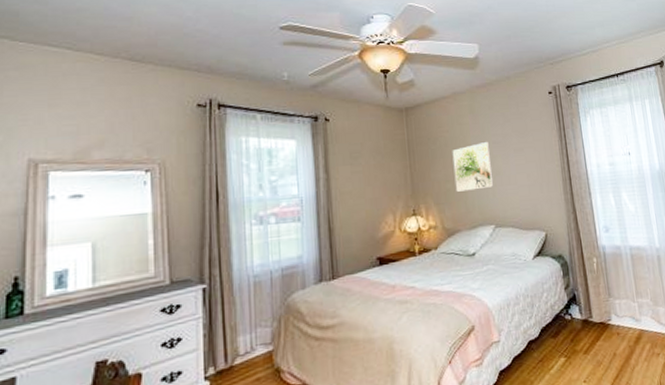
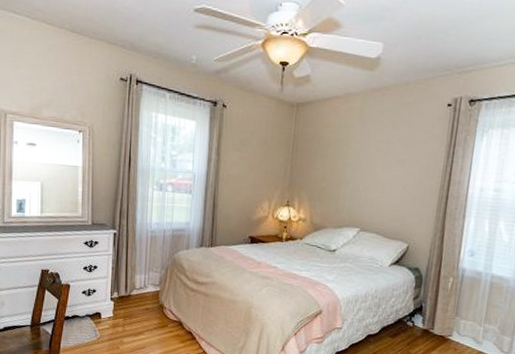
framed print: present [452,142,494,192] -> none [329,148,372,193]

